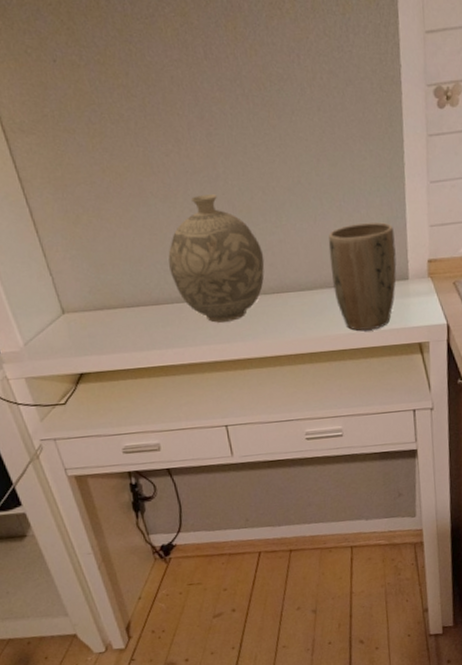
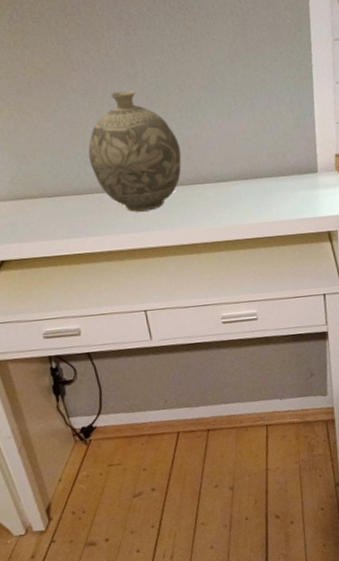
plant pot: present [328,222,397,331] -> none [242,118,306,220]

